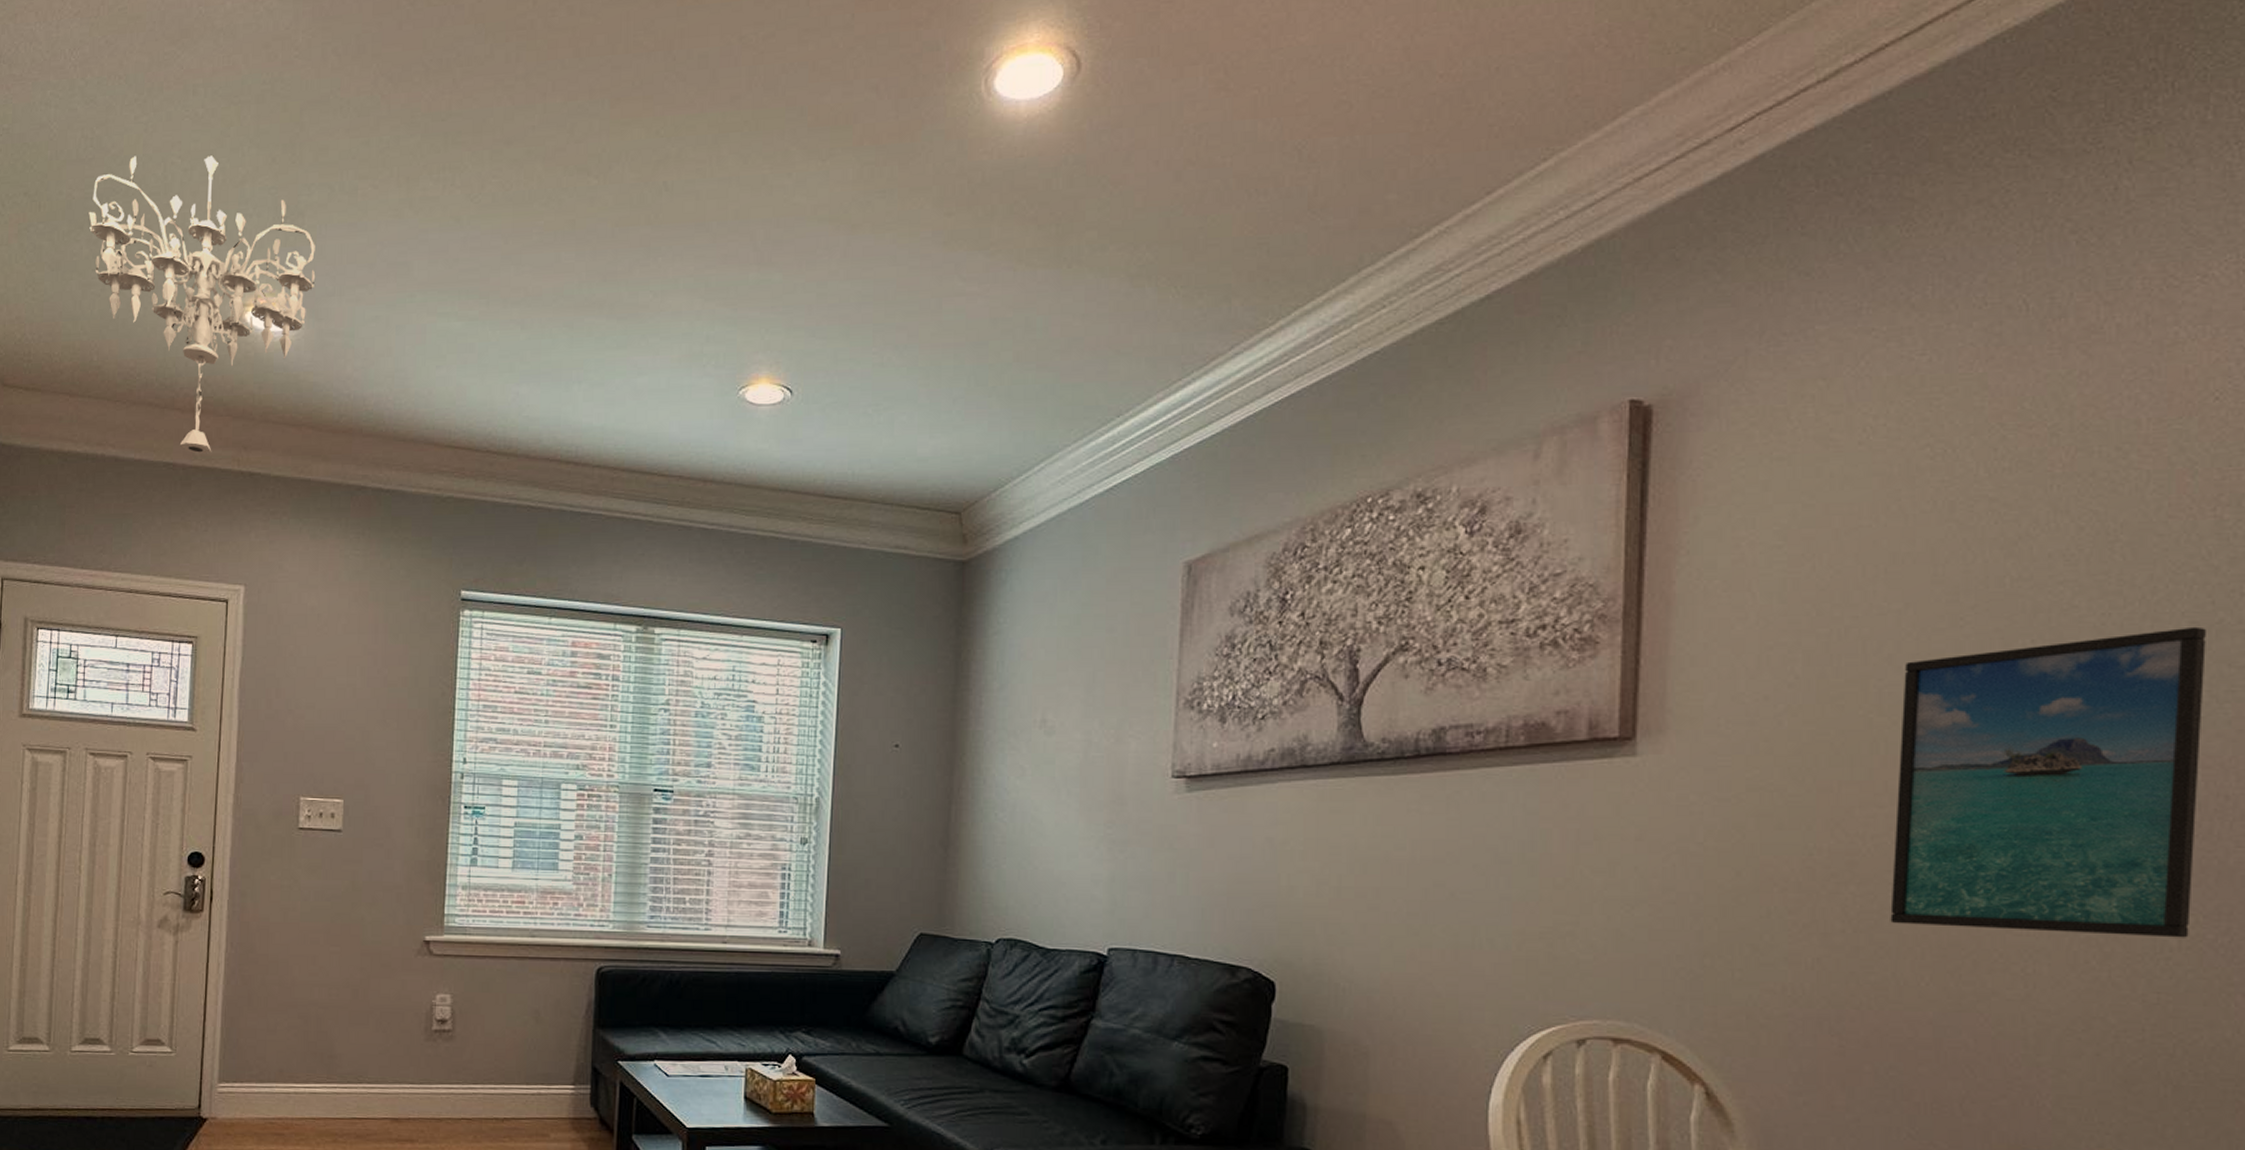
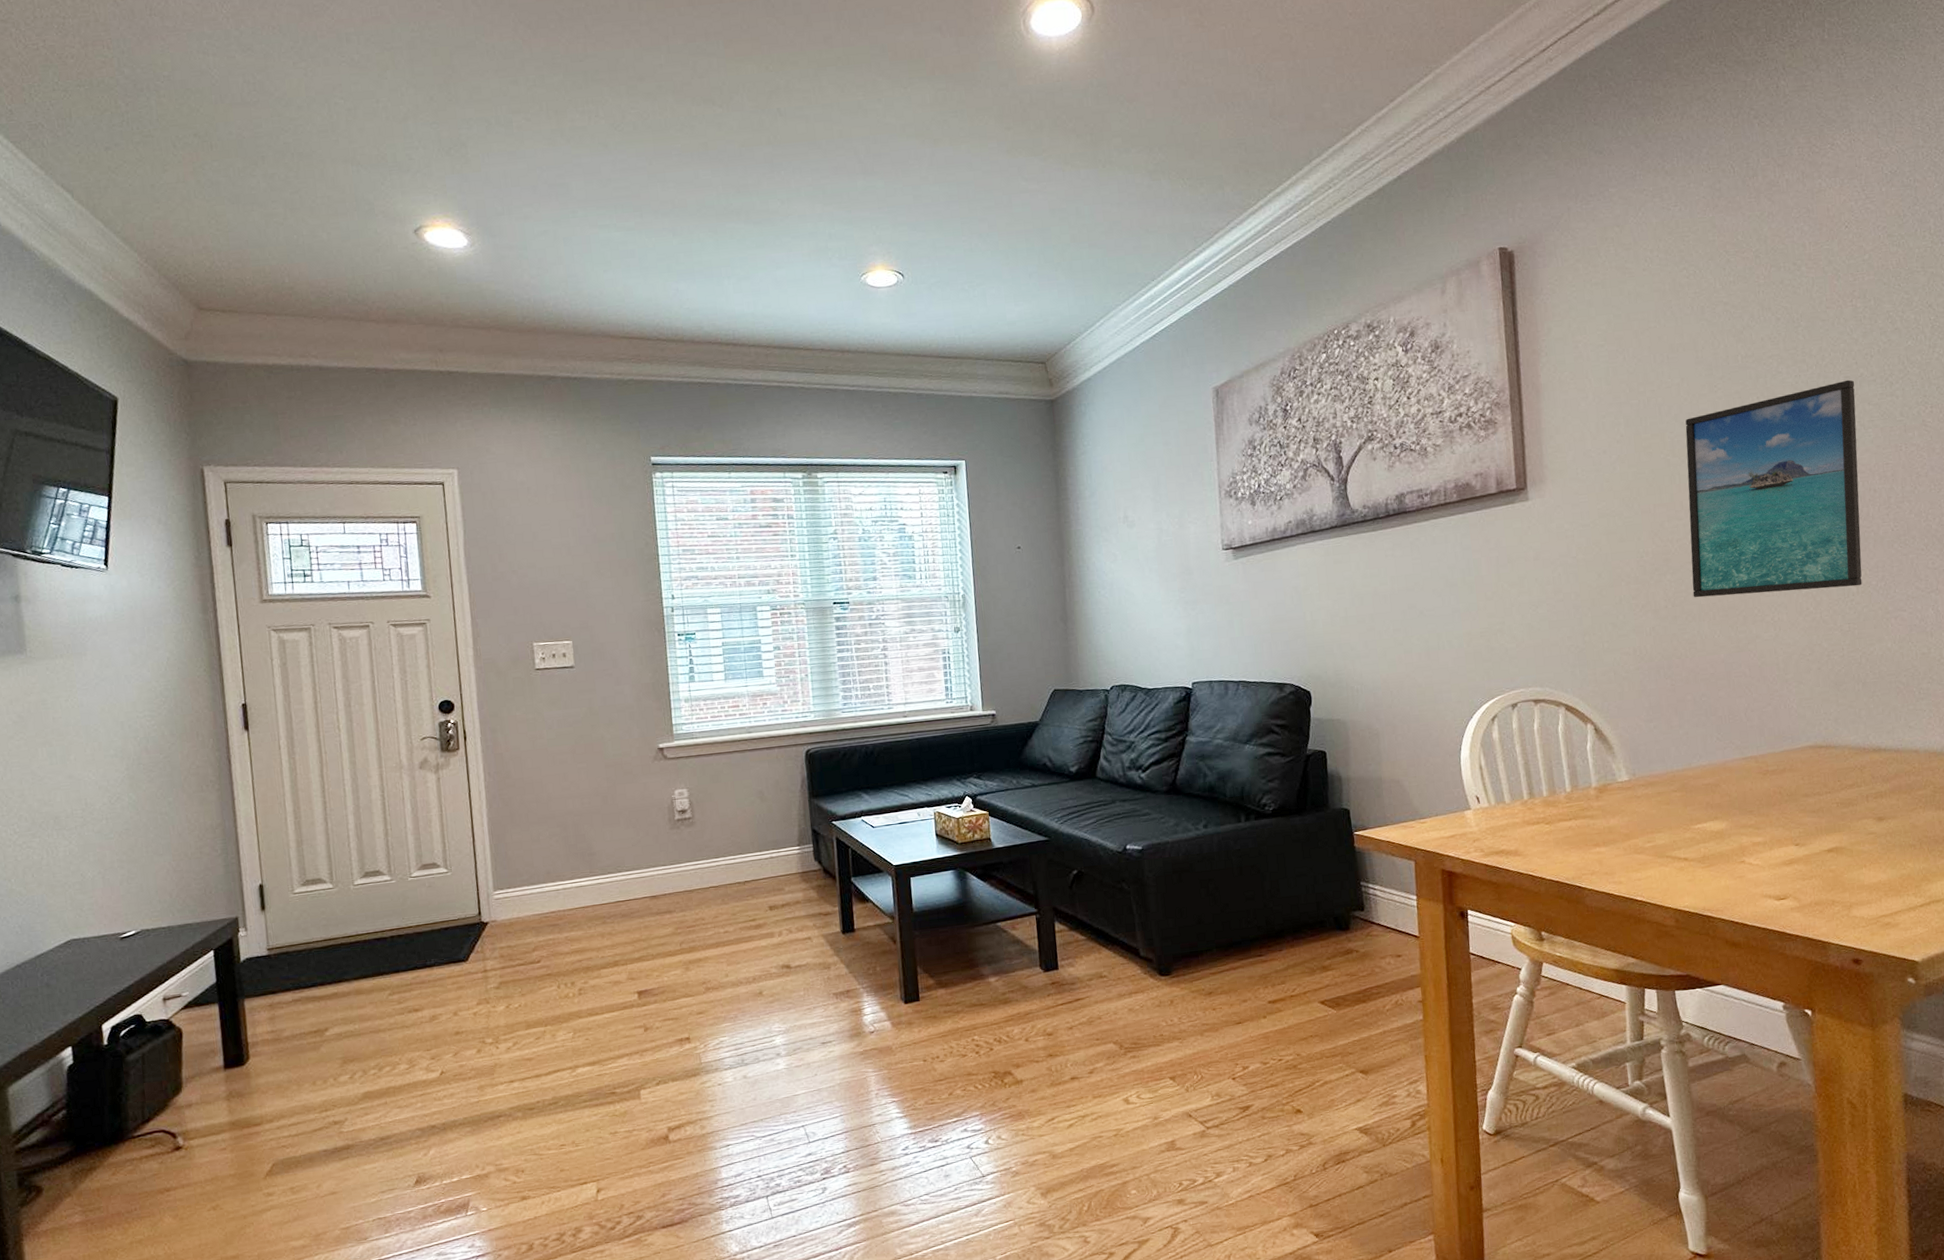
chandelier: present [89,155,316,454] -> none [261,96,485,359]

